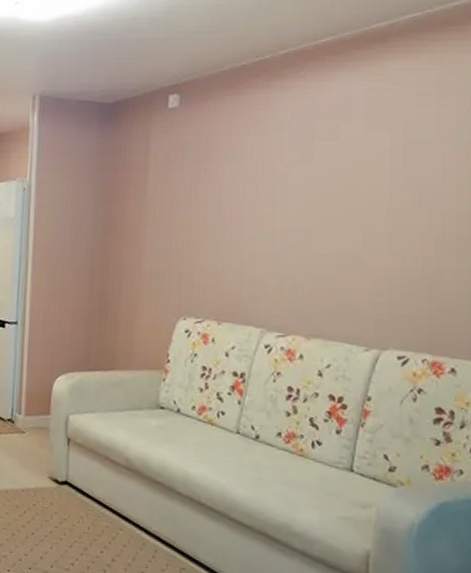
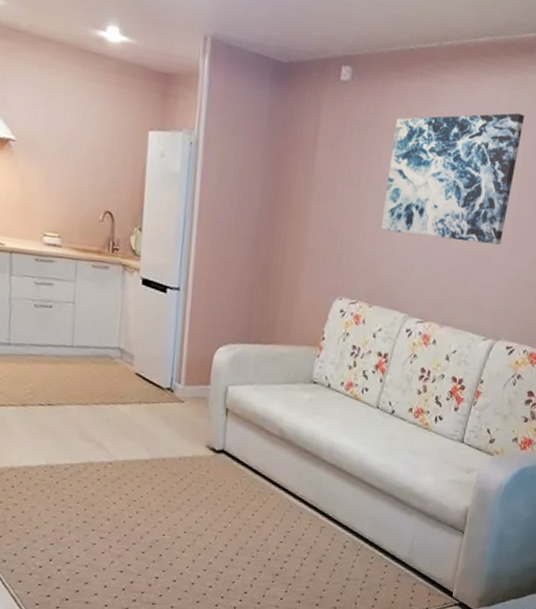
wall art: none [224,104,386,246] -> present [380,113,524,245]

